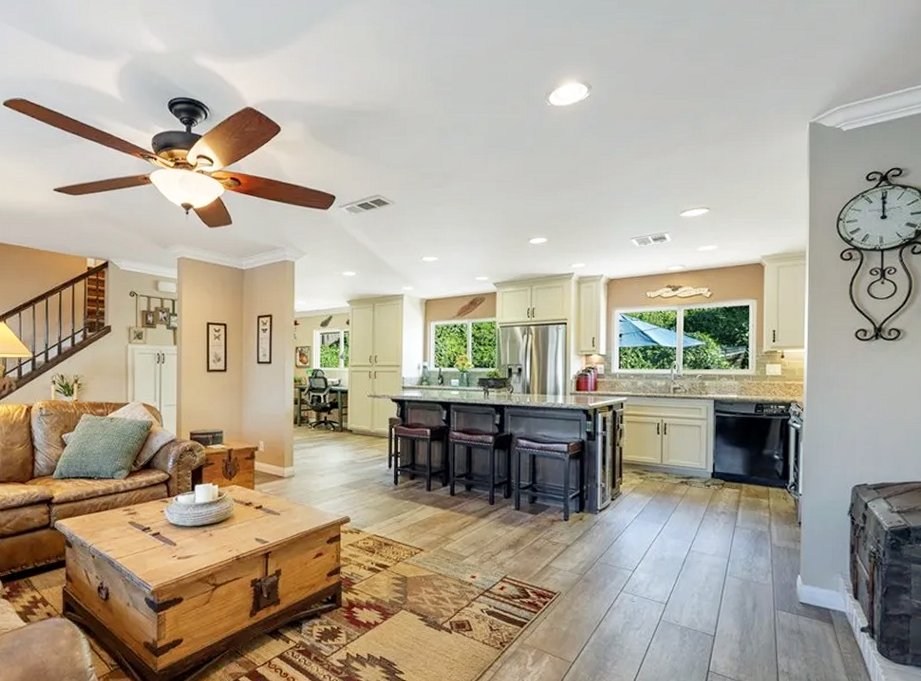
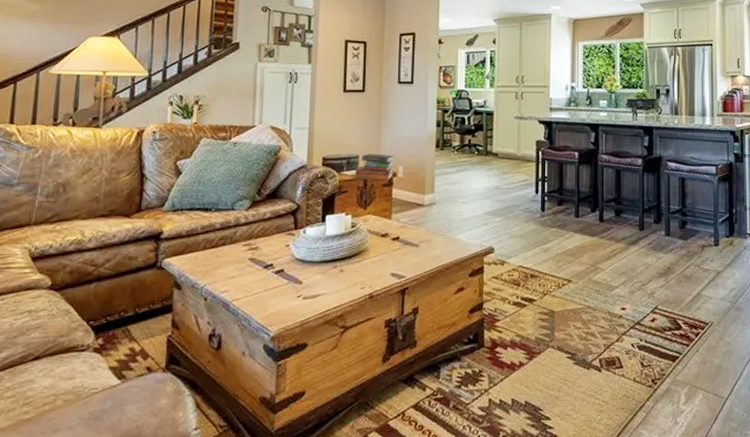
books: none [219,429,255,454] -> present [354,154,394,181]

